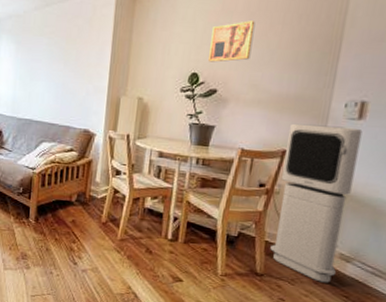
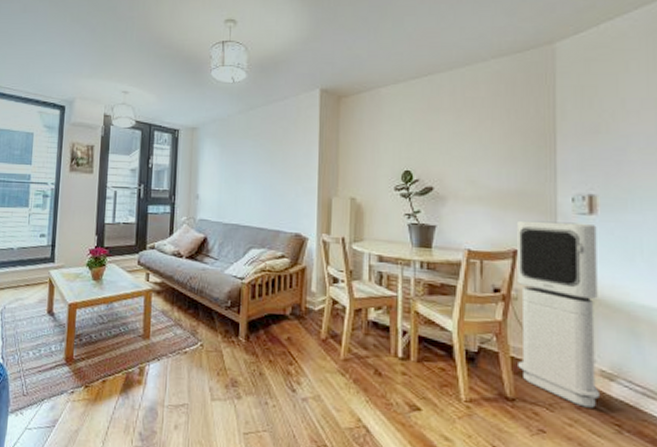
wall art: present [208,20,255,62] -> none [420,117,464,159]

